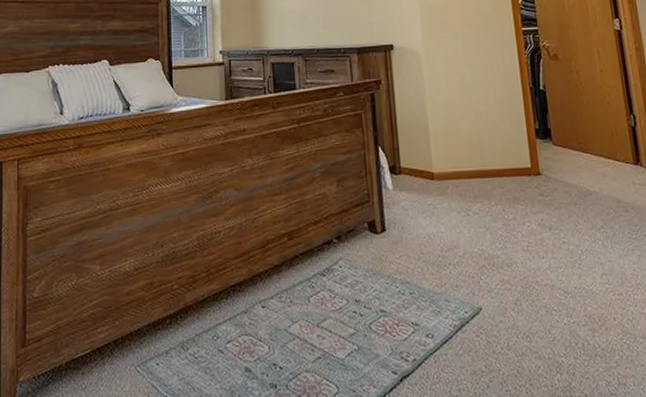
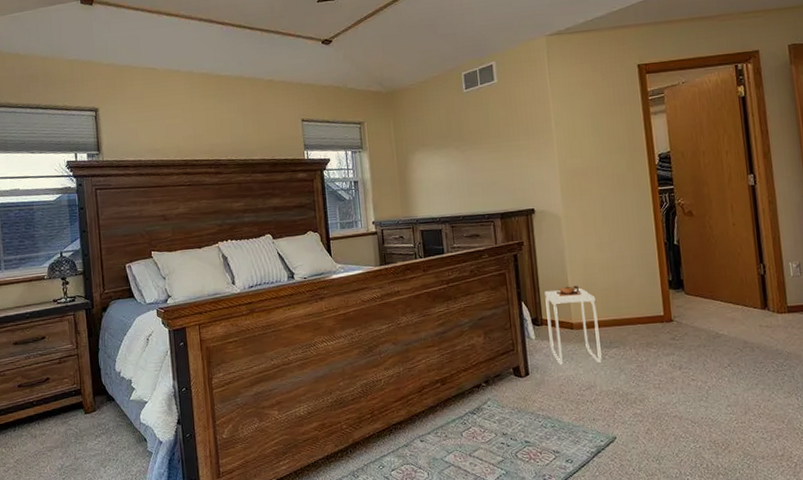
side table: none [403,130,465,220] -> present [544,285,602,365]

